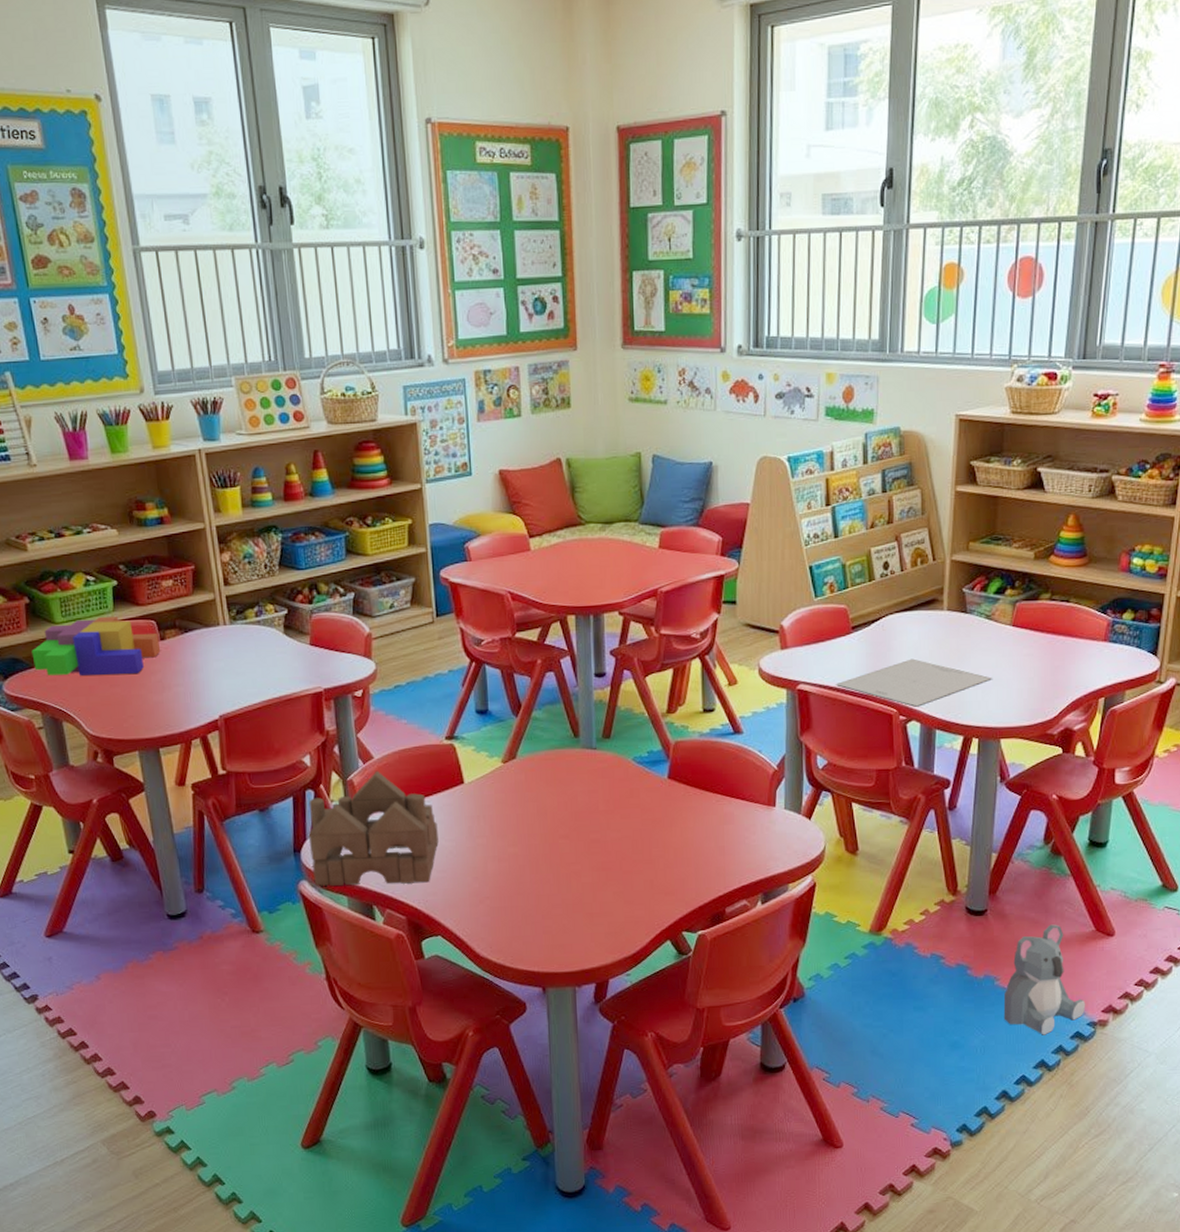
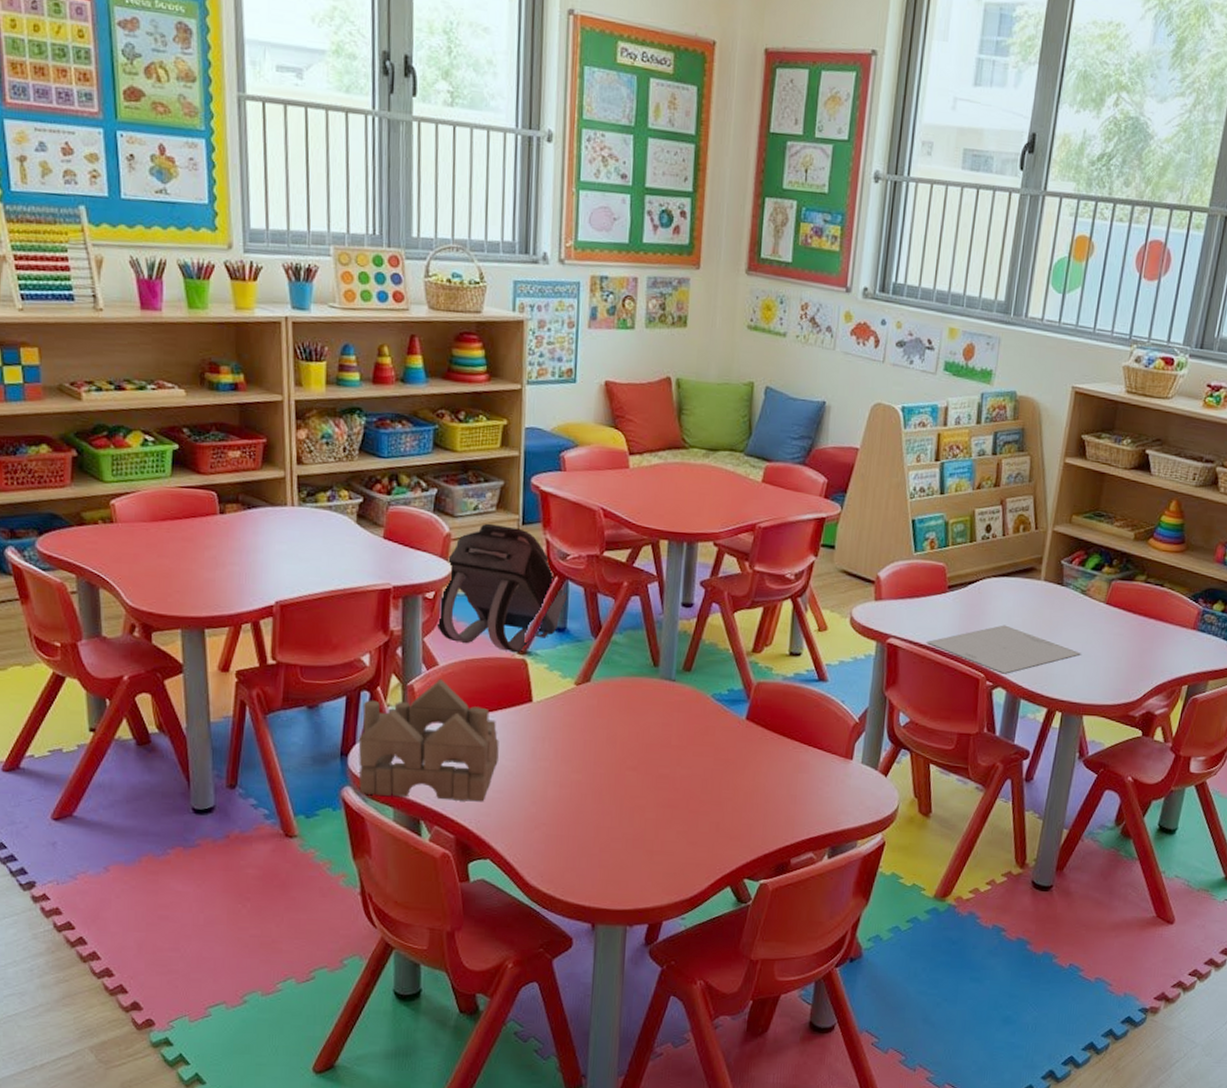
toy blocks: present [31,617,161,676] -> none [73,481,219,546]
backpack: none [366,619,486,739] -> present [435,523,568,653]
stuffed animal: present [1003,924,1086,1035] -> none [1058,906,1140,1018]

